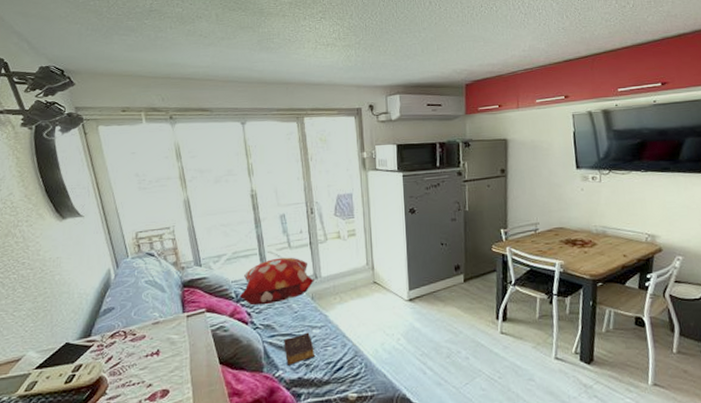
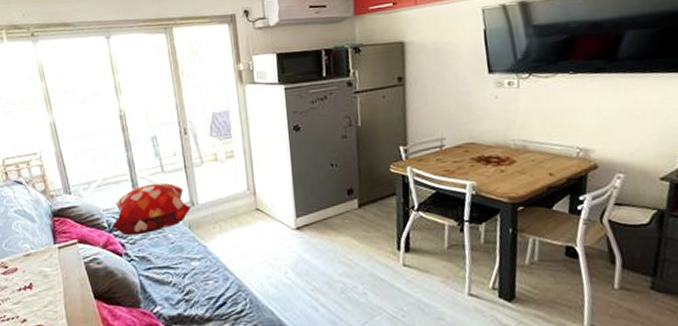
book: present [284,332,314,366] -> none [161,264,194,301]

